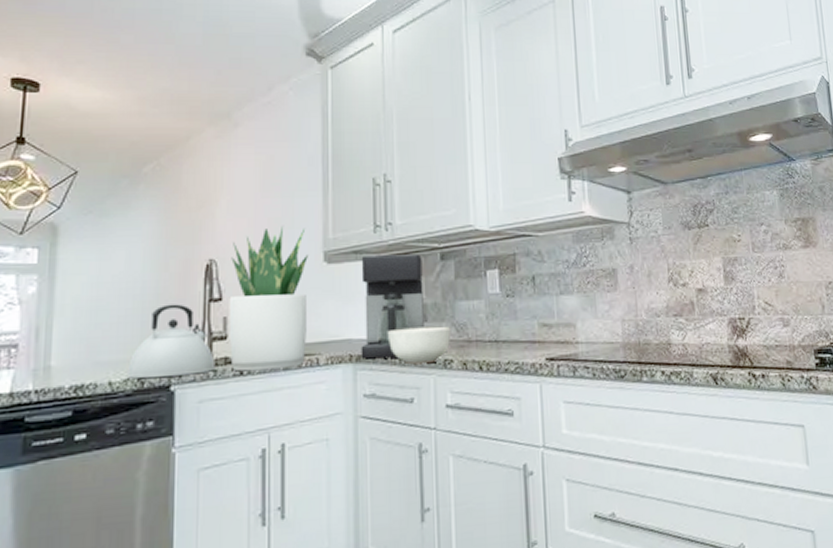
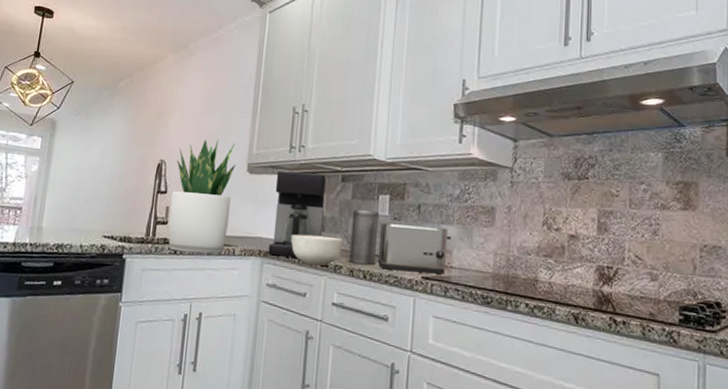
kettle: present [126,304,216,379] -> none [93,191,157,249]
canister: none [458,289,492,355] -> present [348,209,380,265]
toaster: none [491,299,573,356] -> present [377,223,451,275]

